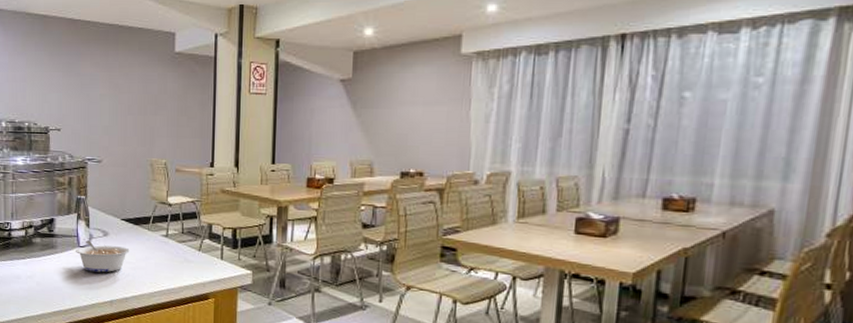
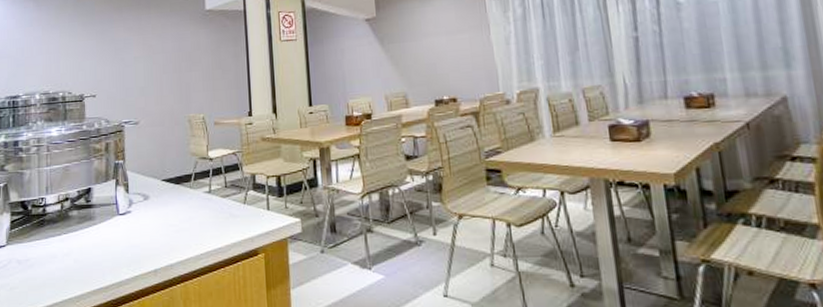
legume: present [76,240,130,273] -> none [115,207,172,240]

